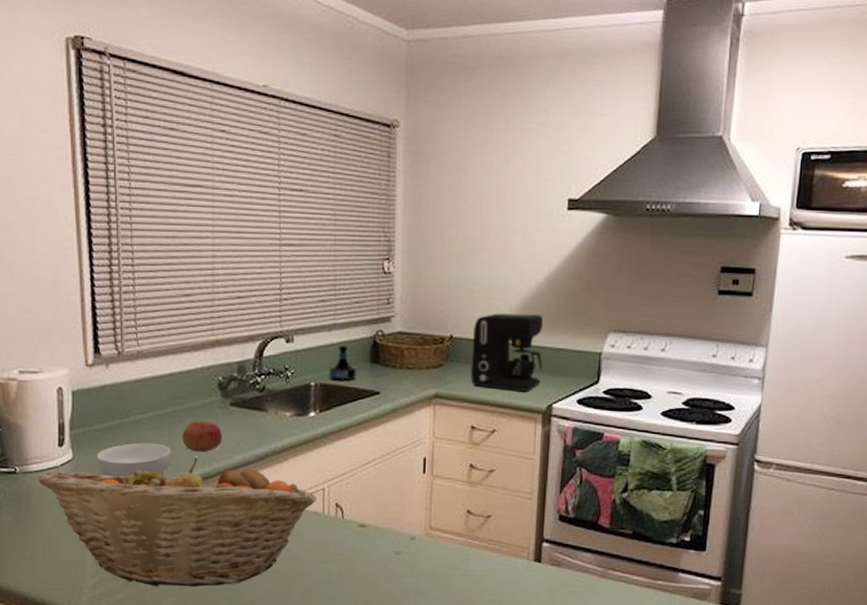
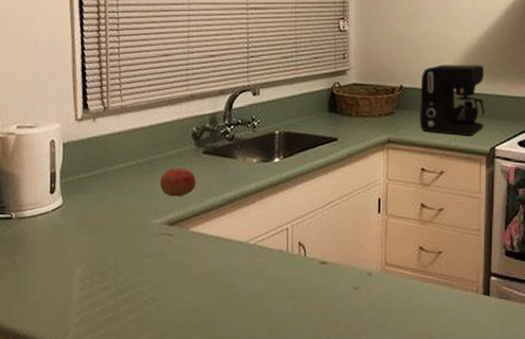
fruit basket: present [38,457,316,587] -> none [31,201,281,323]
cereal bowl: present [96,443,171,478] -> none [83,189,150,221]
tequila bottle: present [328,343,356,381] -> none [291,95,316,129]

